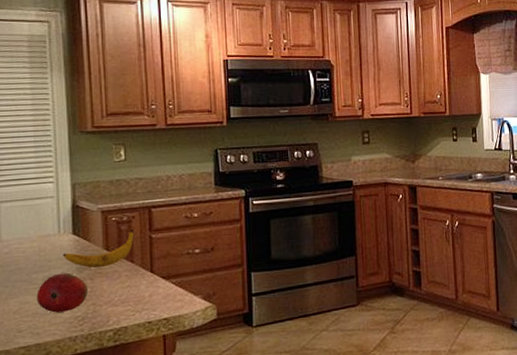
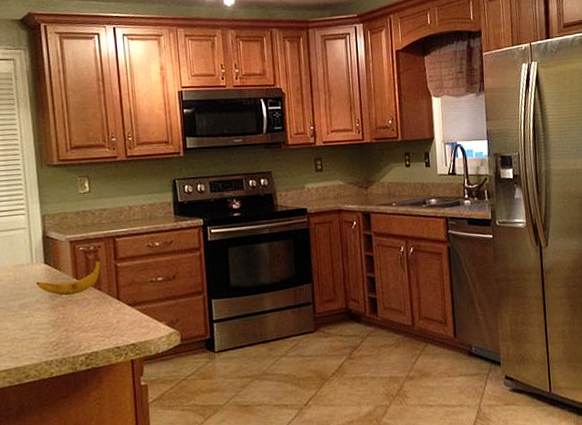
fruit: present [36,273,88,313] -> none [14,300,60,338]

